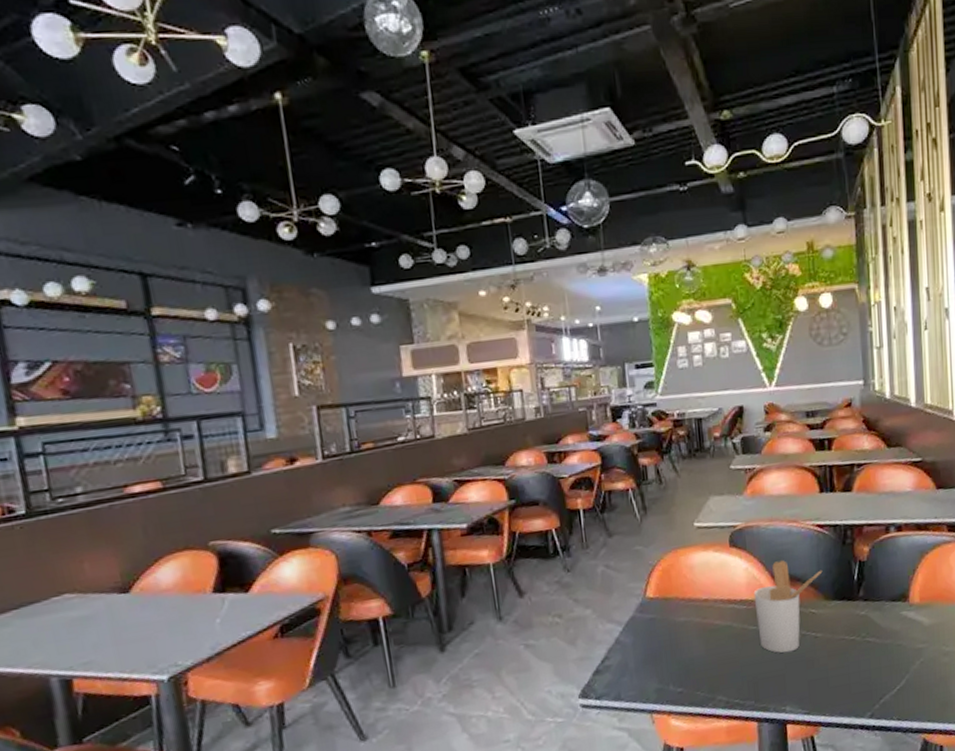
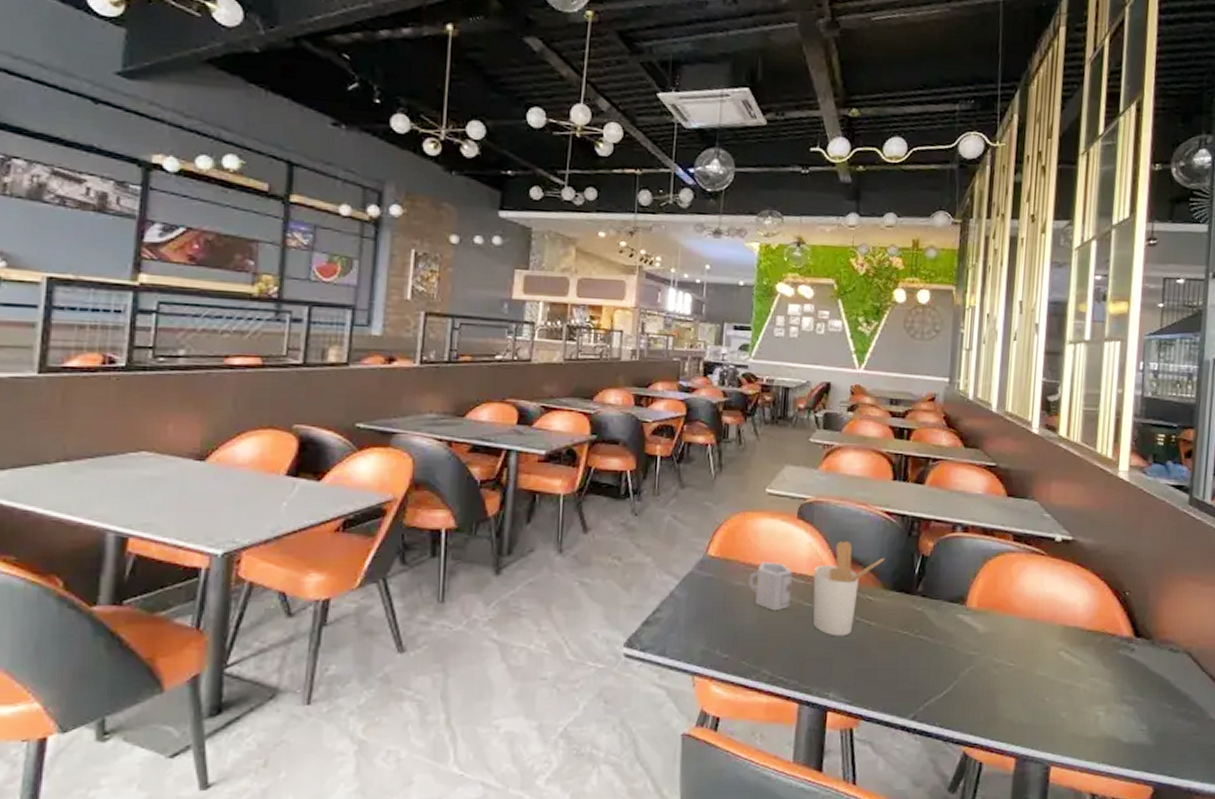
cup: none [690,592,736,640] -> present [747,562,794,611]

